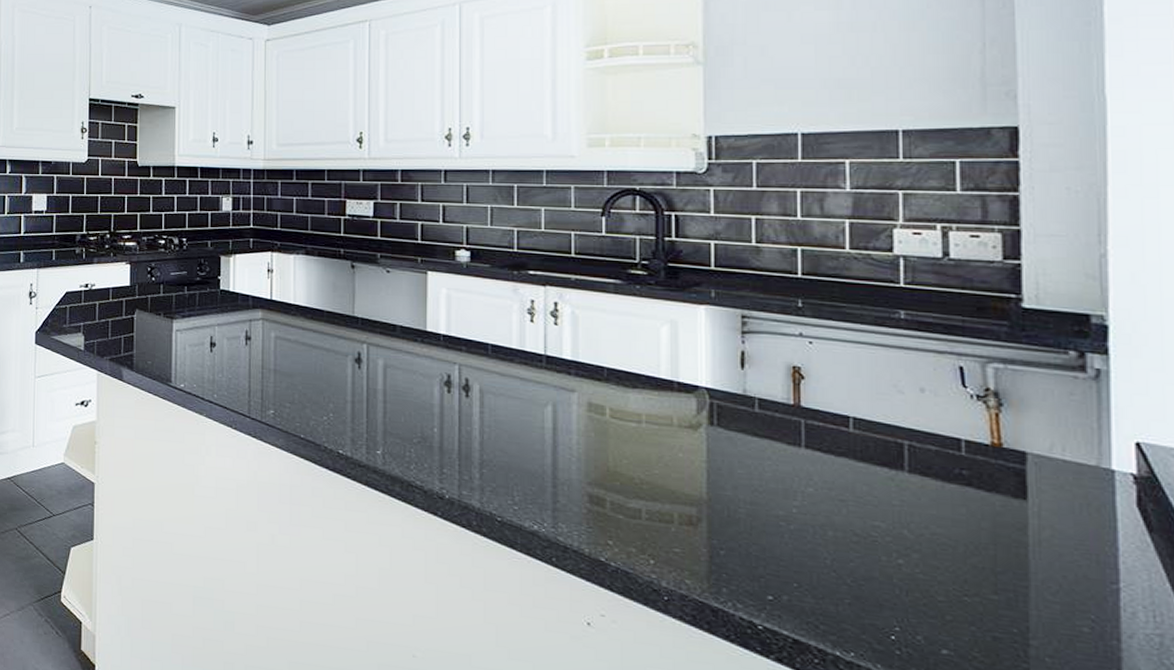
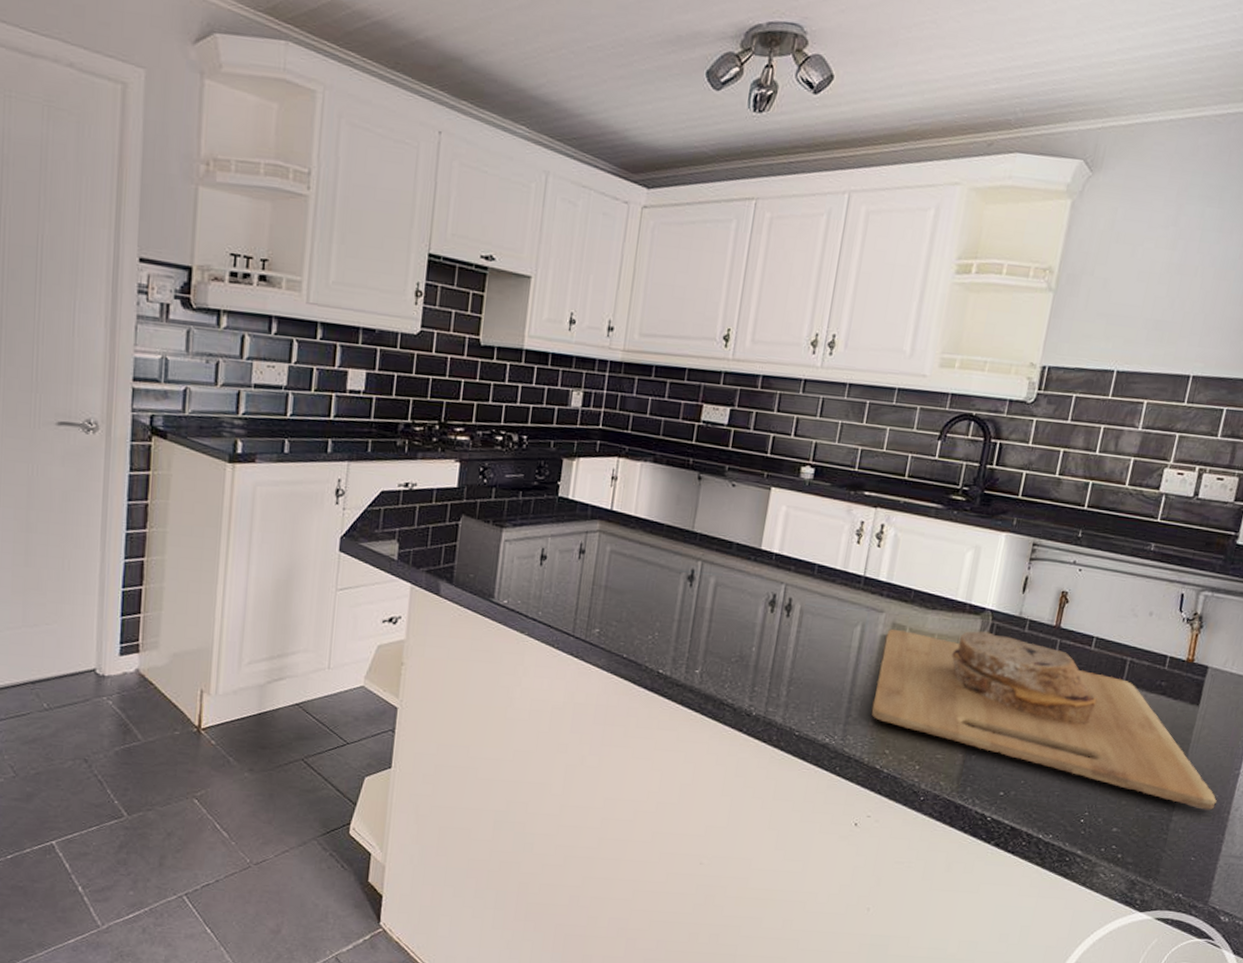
cutting board: none [582,410,1094,635] -> present [871,629,1217,810]

